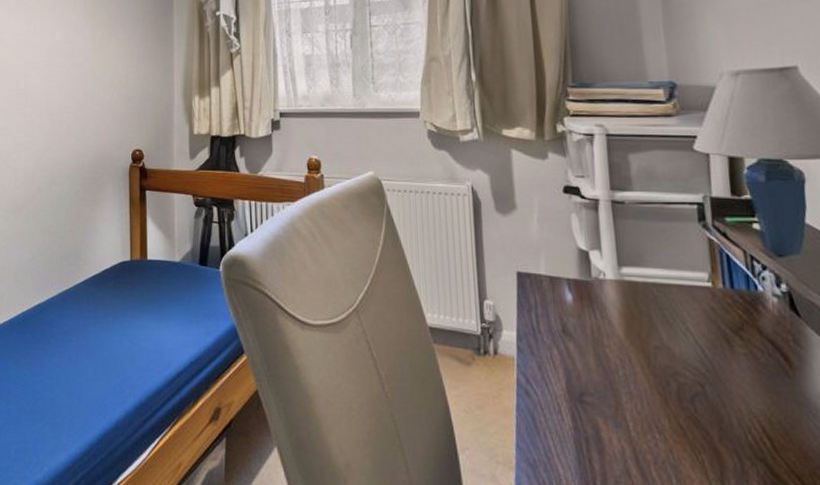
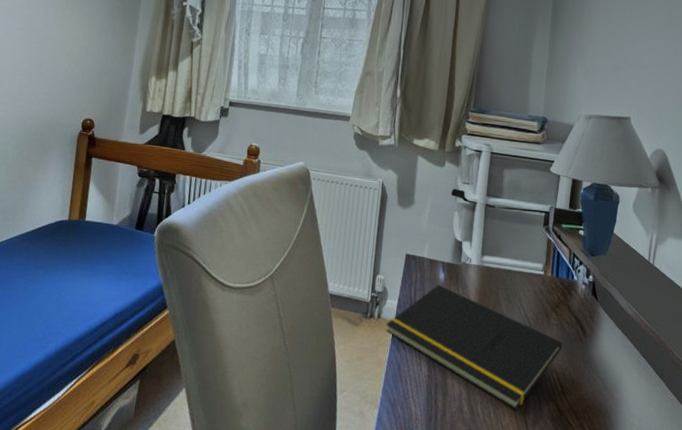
notepad: none [505,308,760,474] -> present [385,284,562,411]

